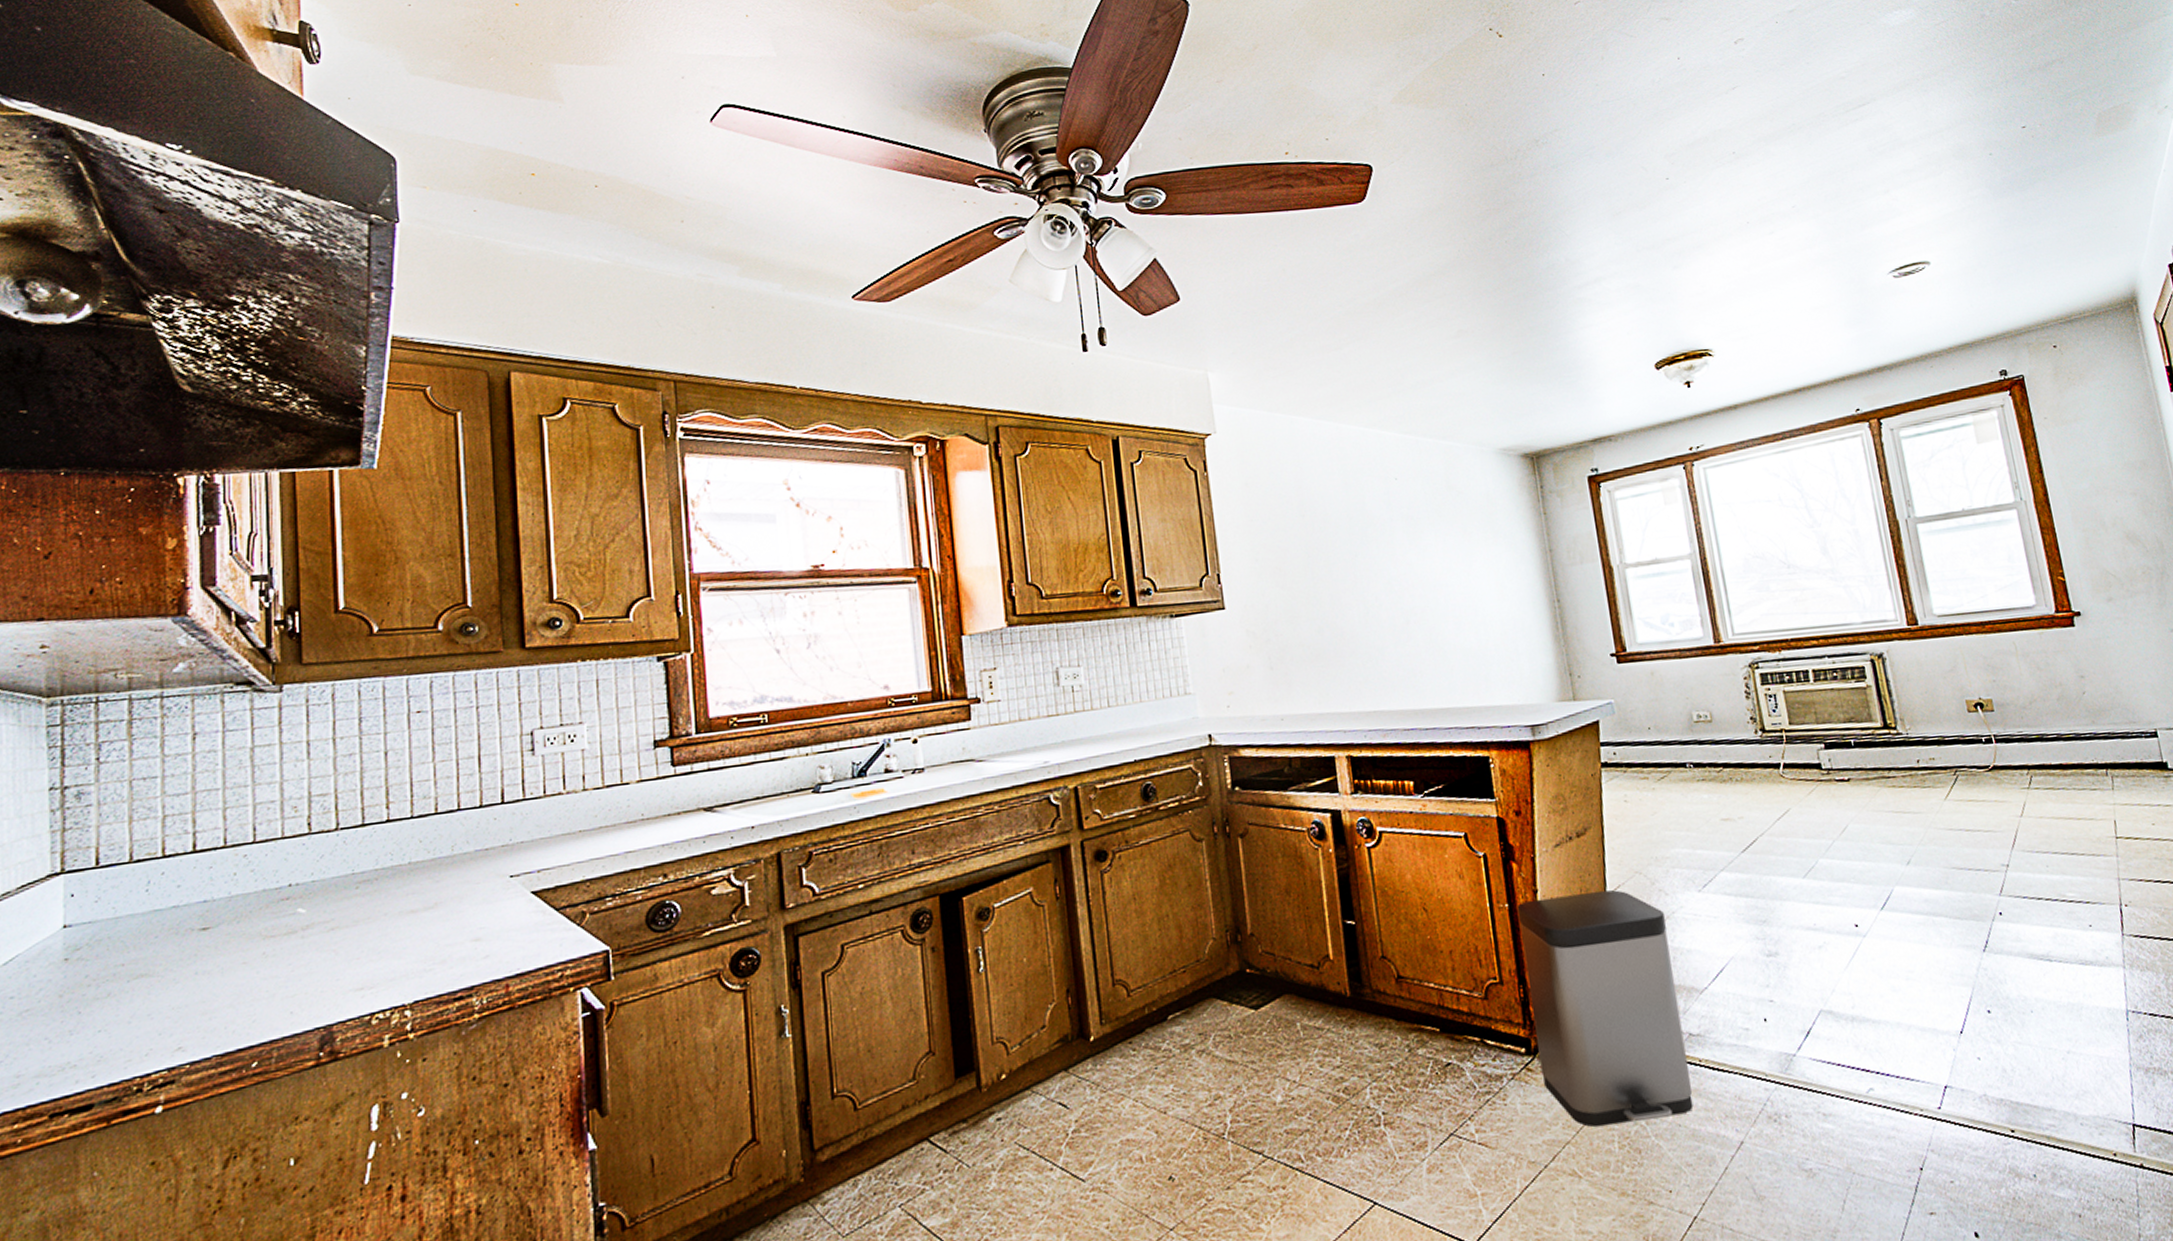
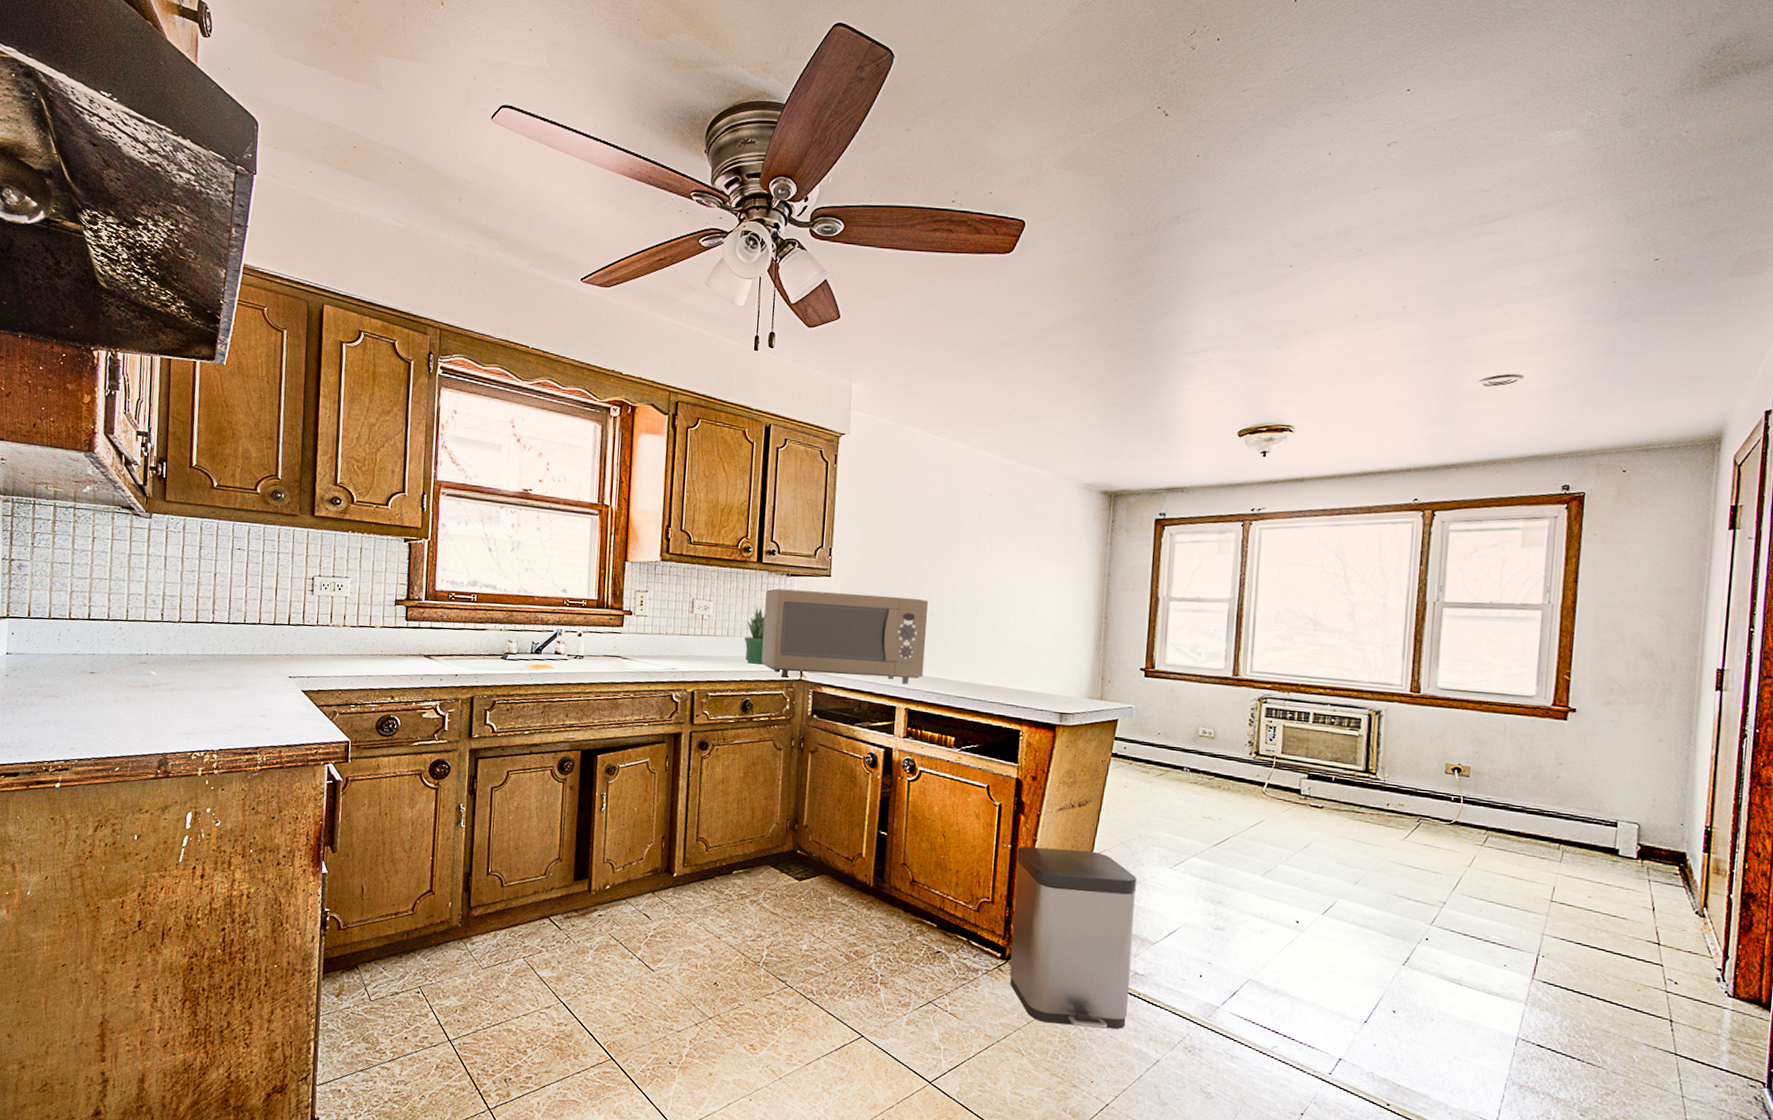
planter: none [1131,663,1160,737] -> present [744,607,766,664]
microwave: none [1148,617,1360,746] -> present [761,588,928,685]

